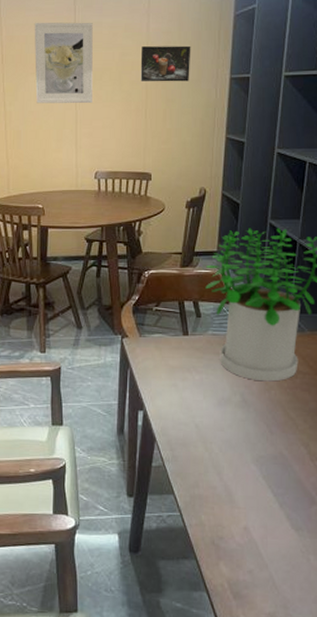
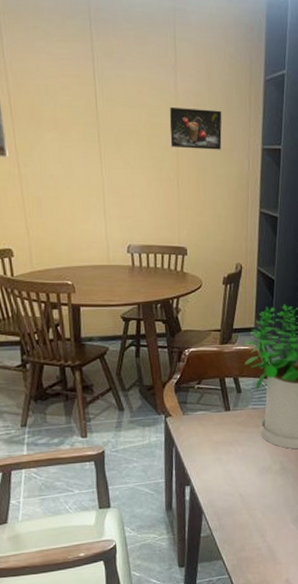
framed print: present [34,22,93,104] -> none [46,68,120,169]

